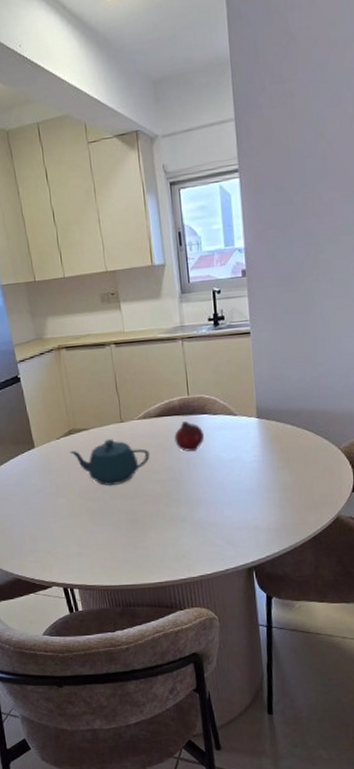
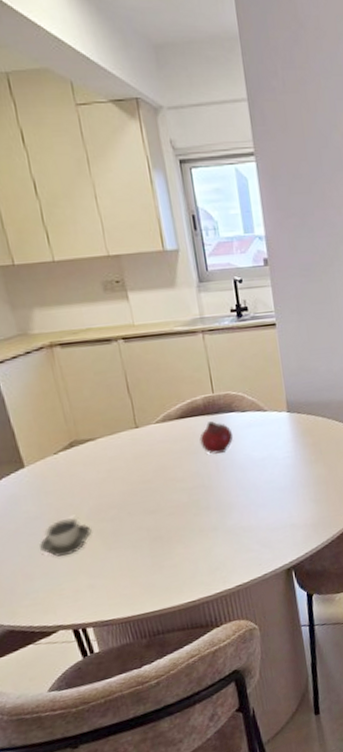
cup: none [43,494,82,526] -> present [40,518,92,557]
teapot: present [69,439,150,486] -> none [71,448,173,503]

